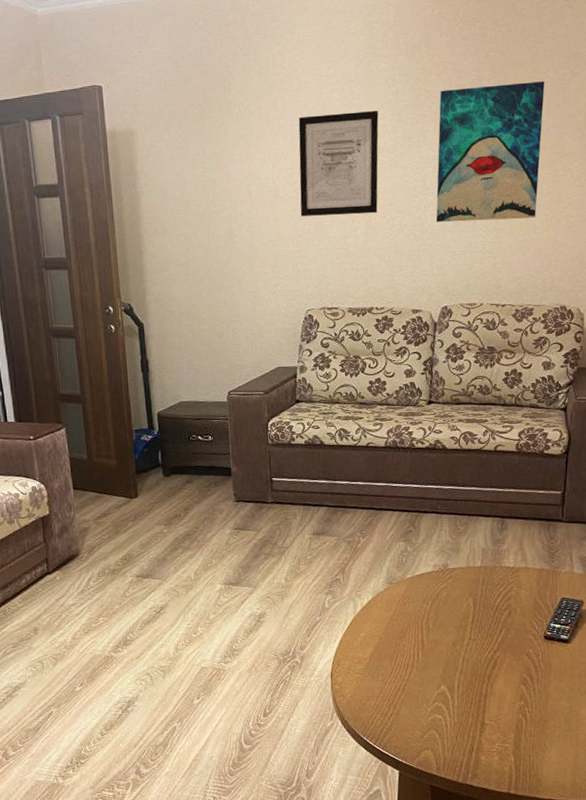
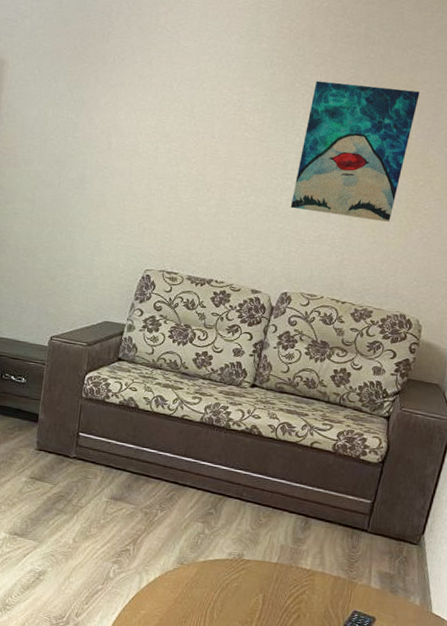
wall art: present [298,110,379,217] -> none [156,79,252,188]

